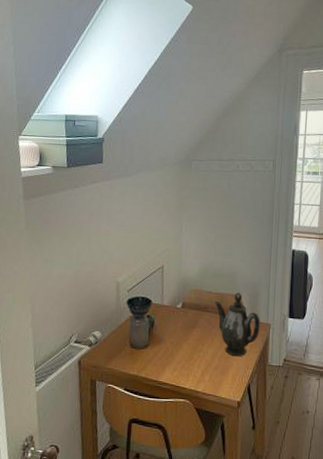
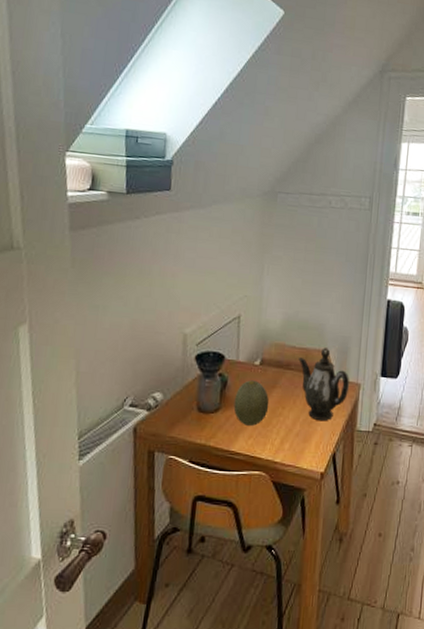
fruit: none [160,321,191,360] -> present [233,380,269,426]

